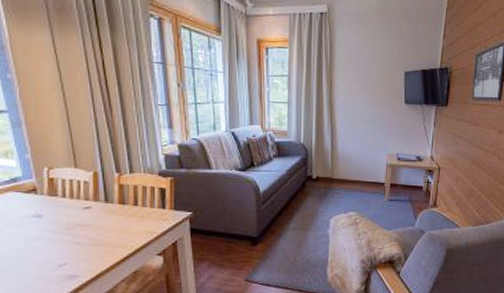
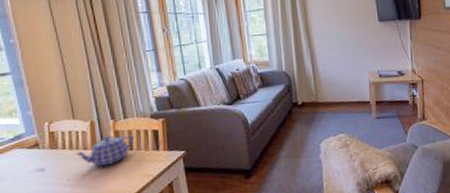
teapot: none [75,189,139,219] -> present [74,135,134,167]

